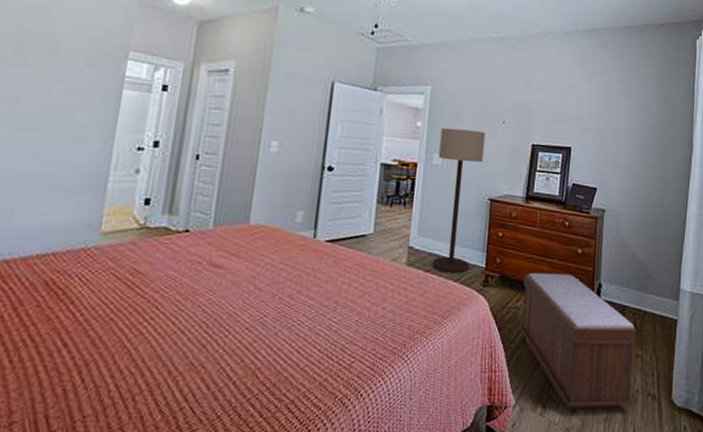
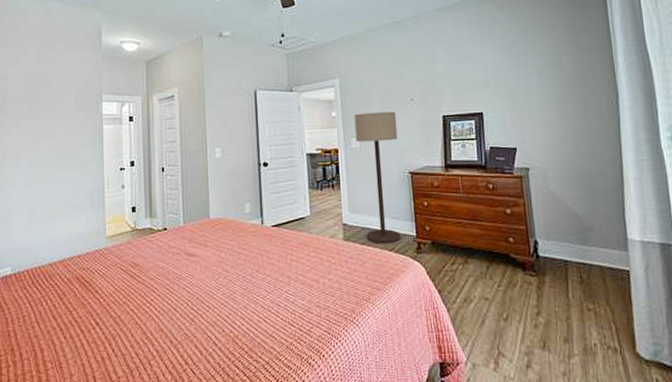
bench: present [519,272,637,411] -> none [455,234,592,366]

